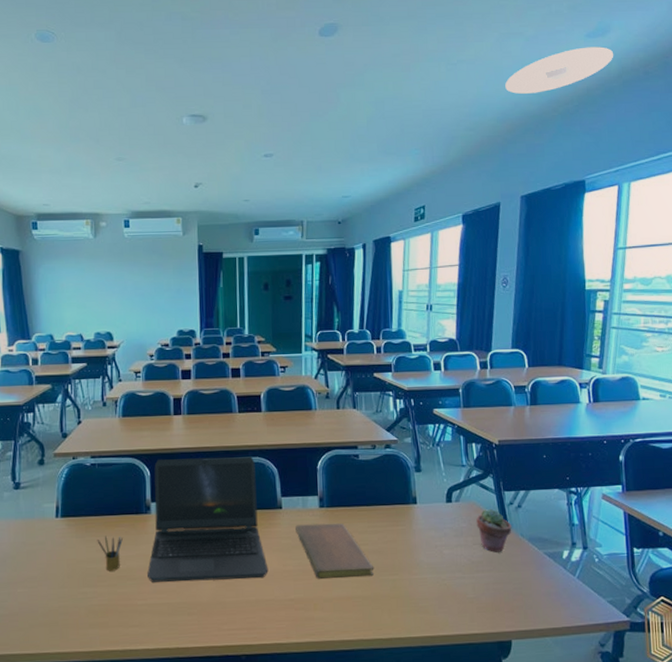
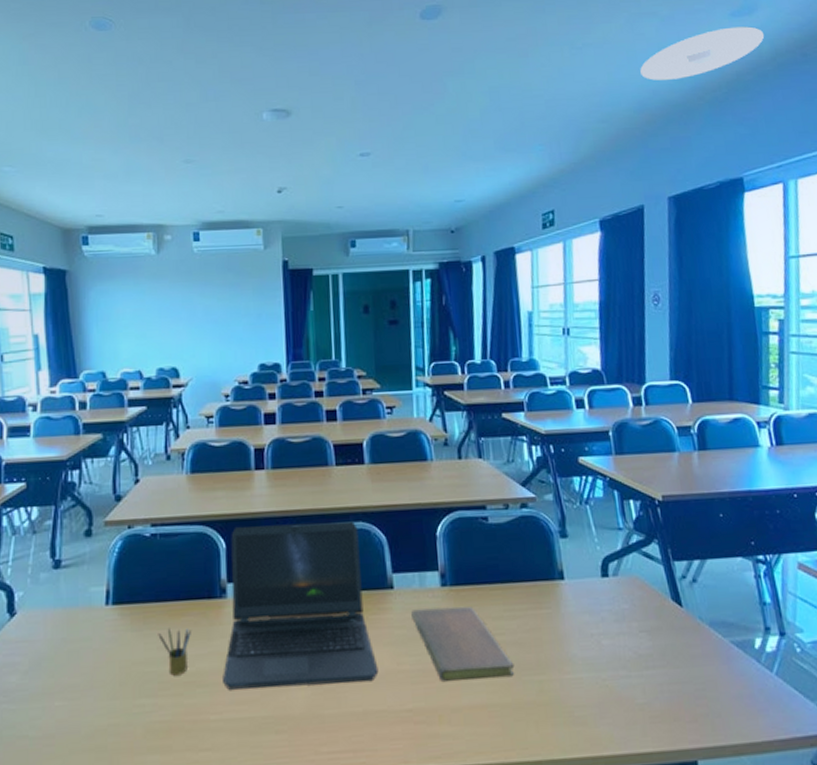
potted succulent: present [476,508,512,553] -> none [641,583,688,642]

